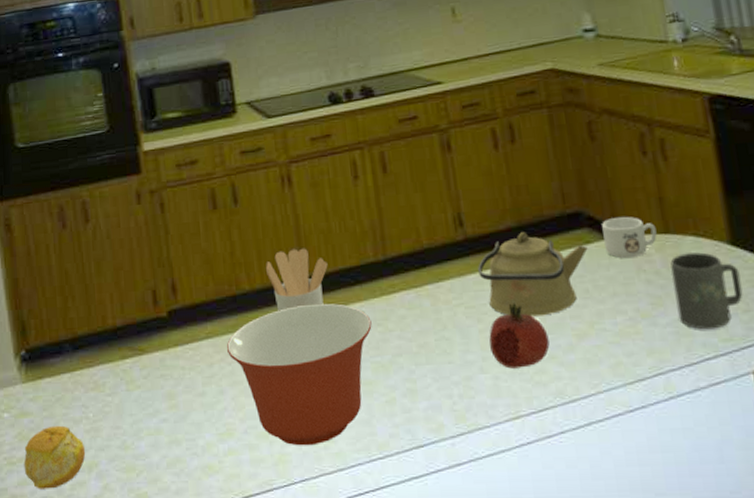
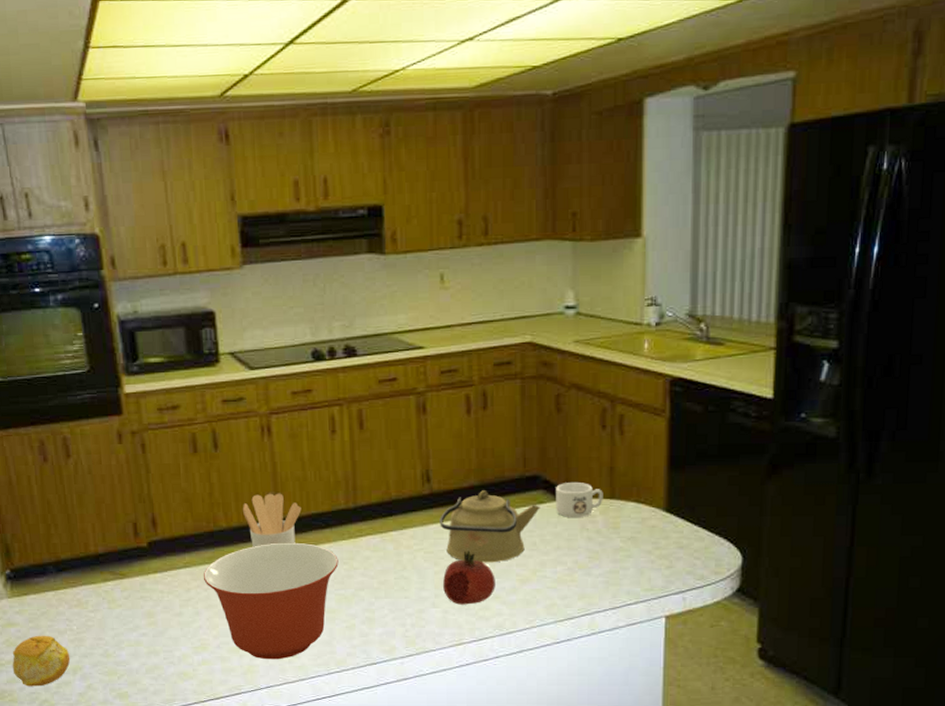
mug: present [670,252,743,330] -> none [610,516,669,581]

